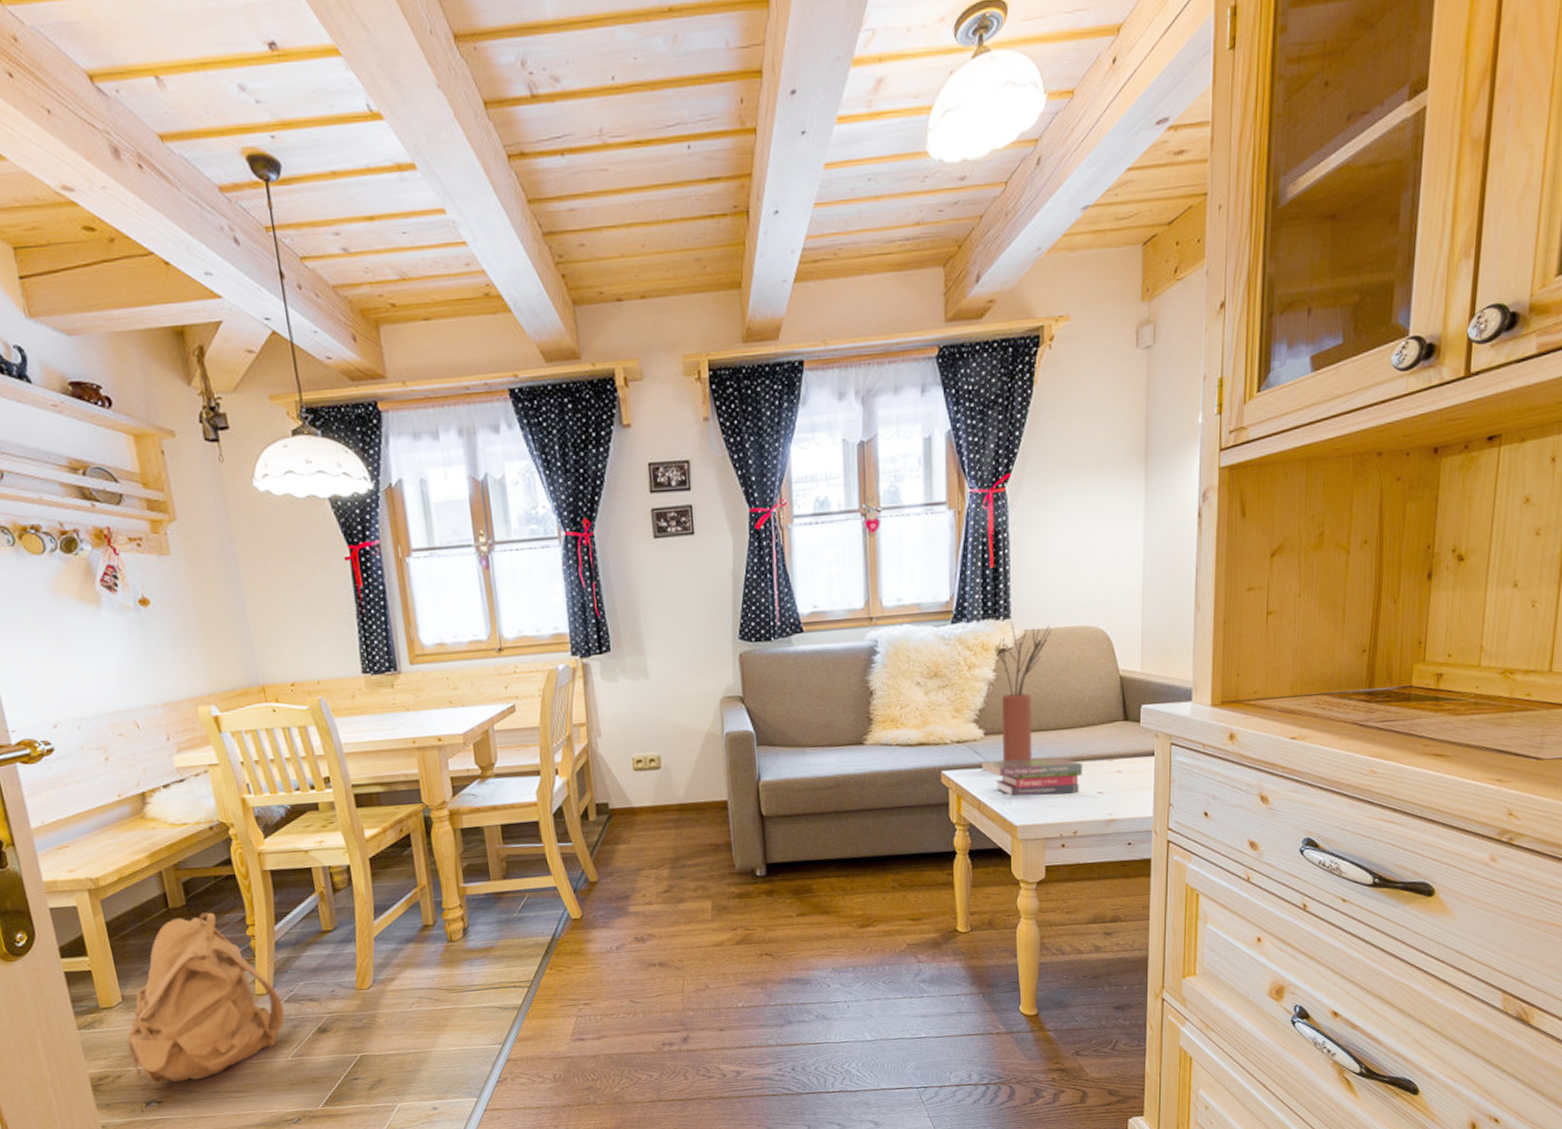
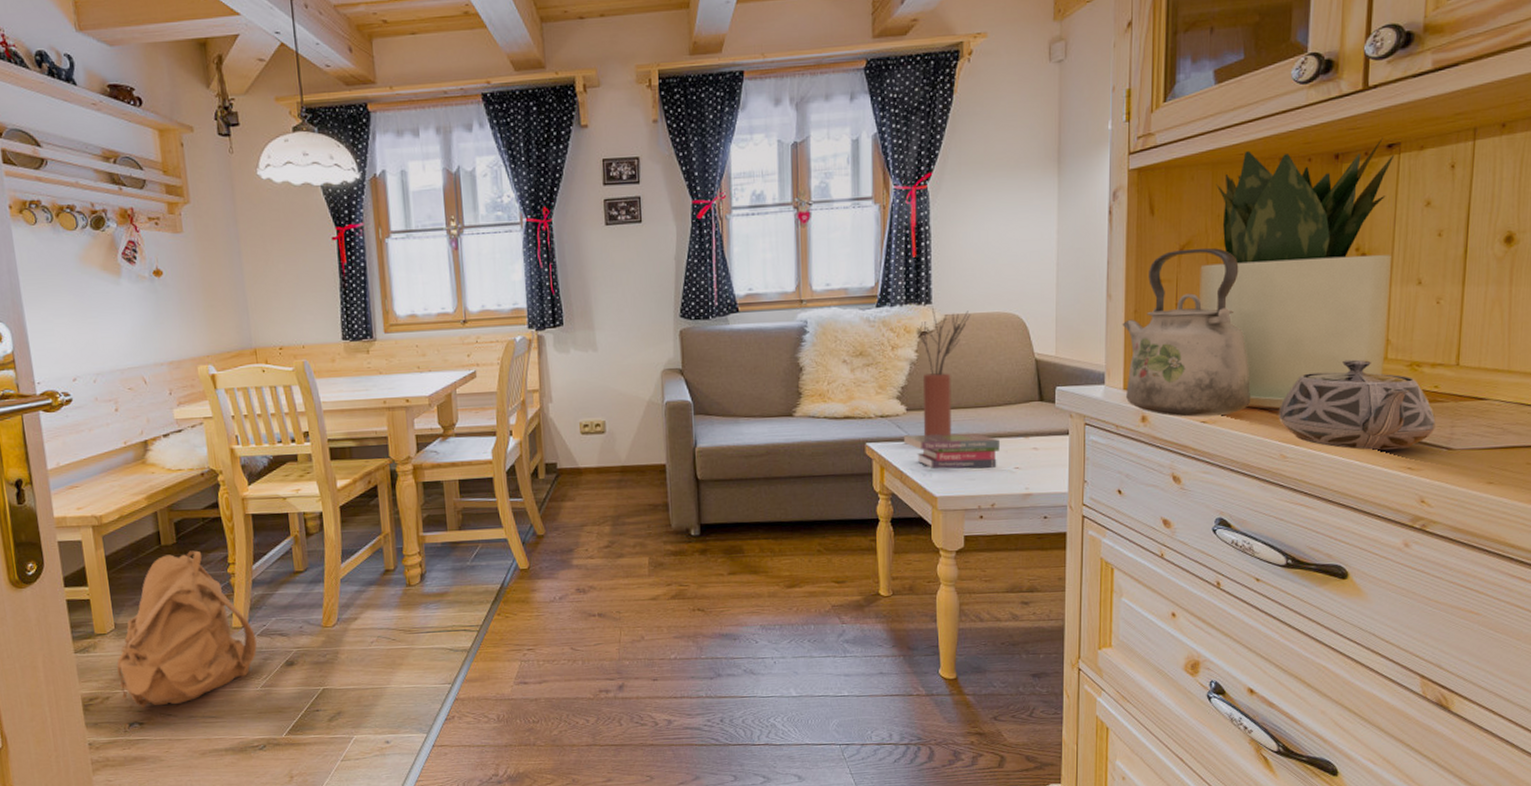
kettle: none [1210,551,1341,734] -> present [1122,247,1250,418]
planter: none [1289,428,1495,724] -> present [1198,137,1395,410]
teapot: none [1368,667,1528,763] -> present [1278,359,1437,451]

